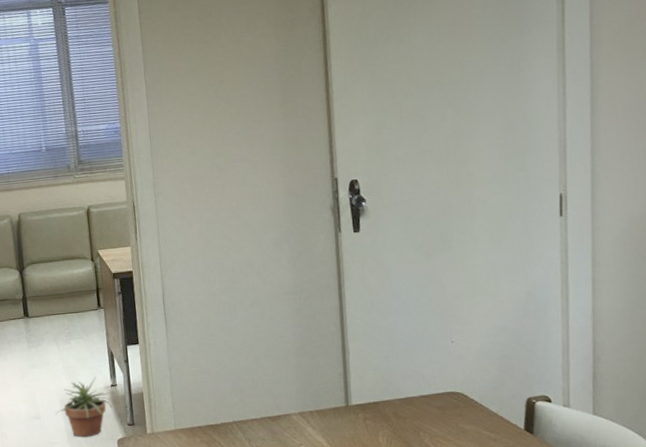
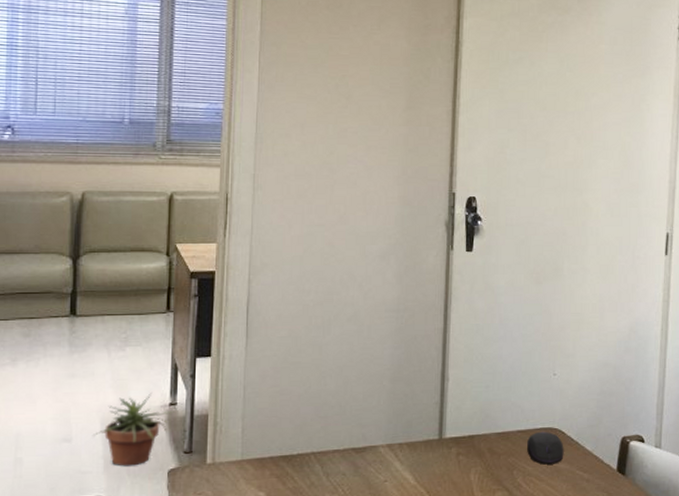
computer mouse: none [431,395,469,426] -> present [527,431,564,465]

